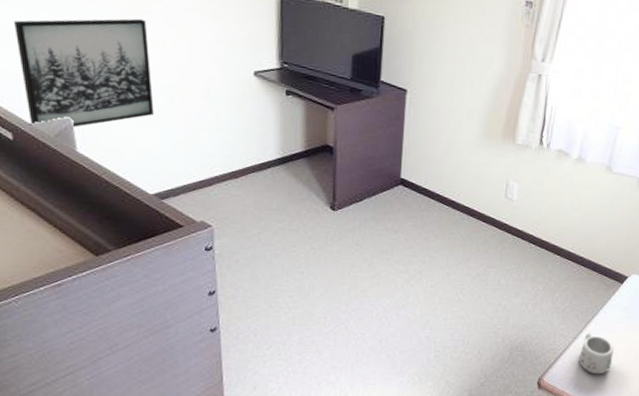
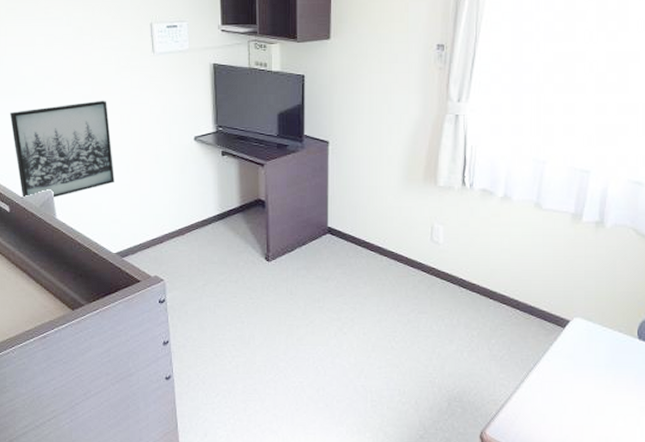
mug: present [579,333,614,375] -> none [523,382,561,429]

